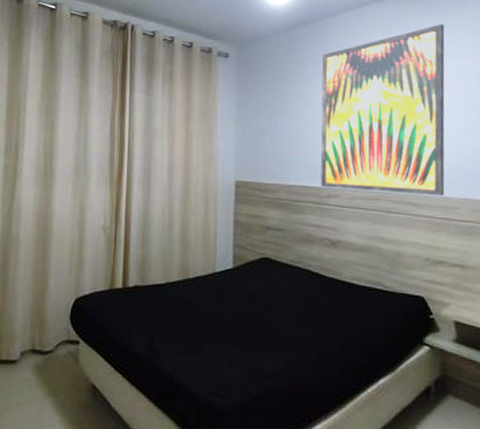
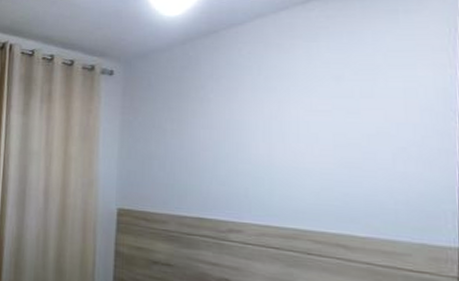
wall art: present [320,24,445,197] -> none [220,27,394,239]

